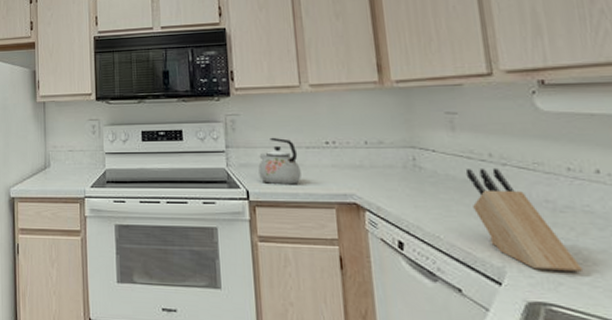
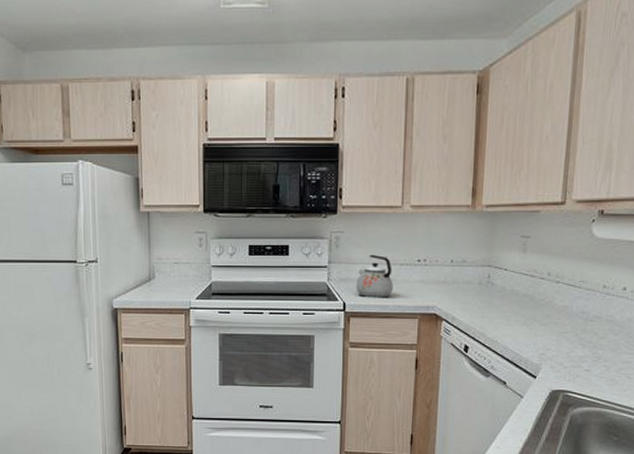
knife block: present [465,167,584,271] -> none [527,285,597,366]

